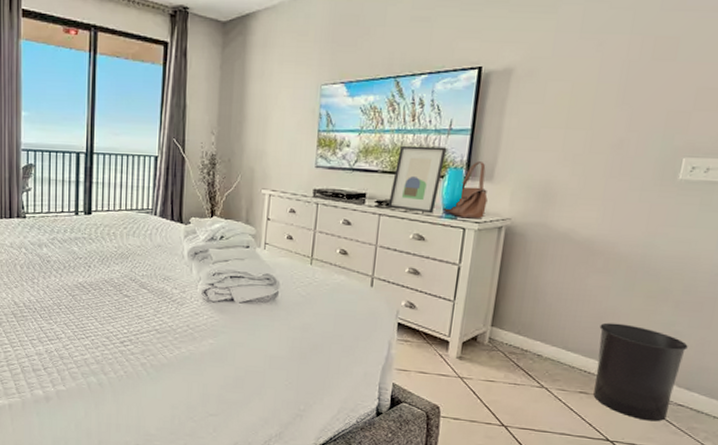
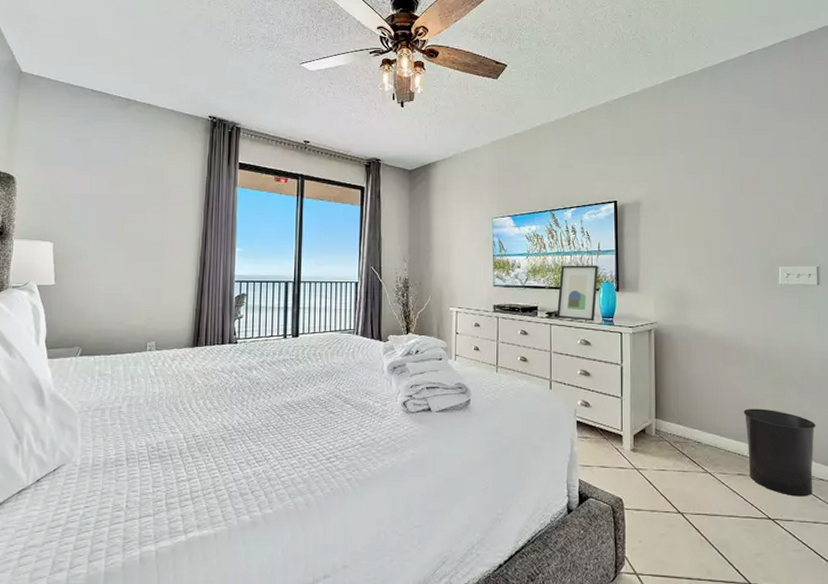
handbag: present [444,162,488,219] -> none [603,276,636,324]

